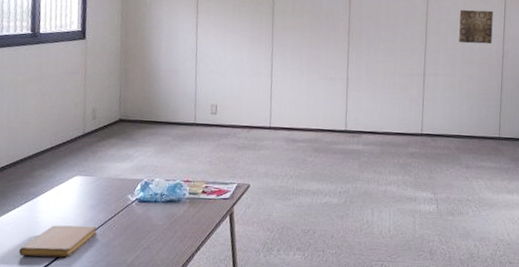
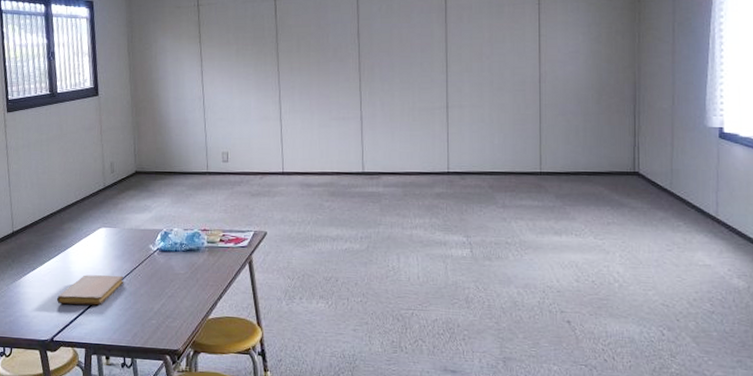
wall art: present [459,10,493,44] -> none [484,29,525,69]

